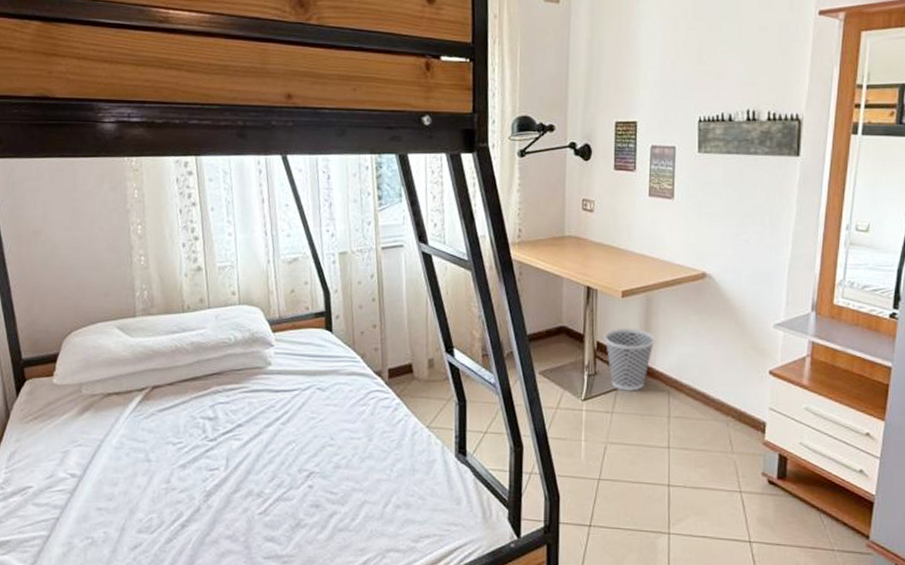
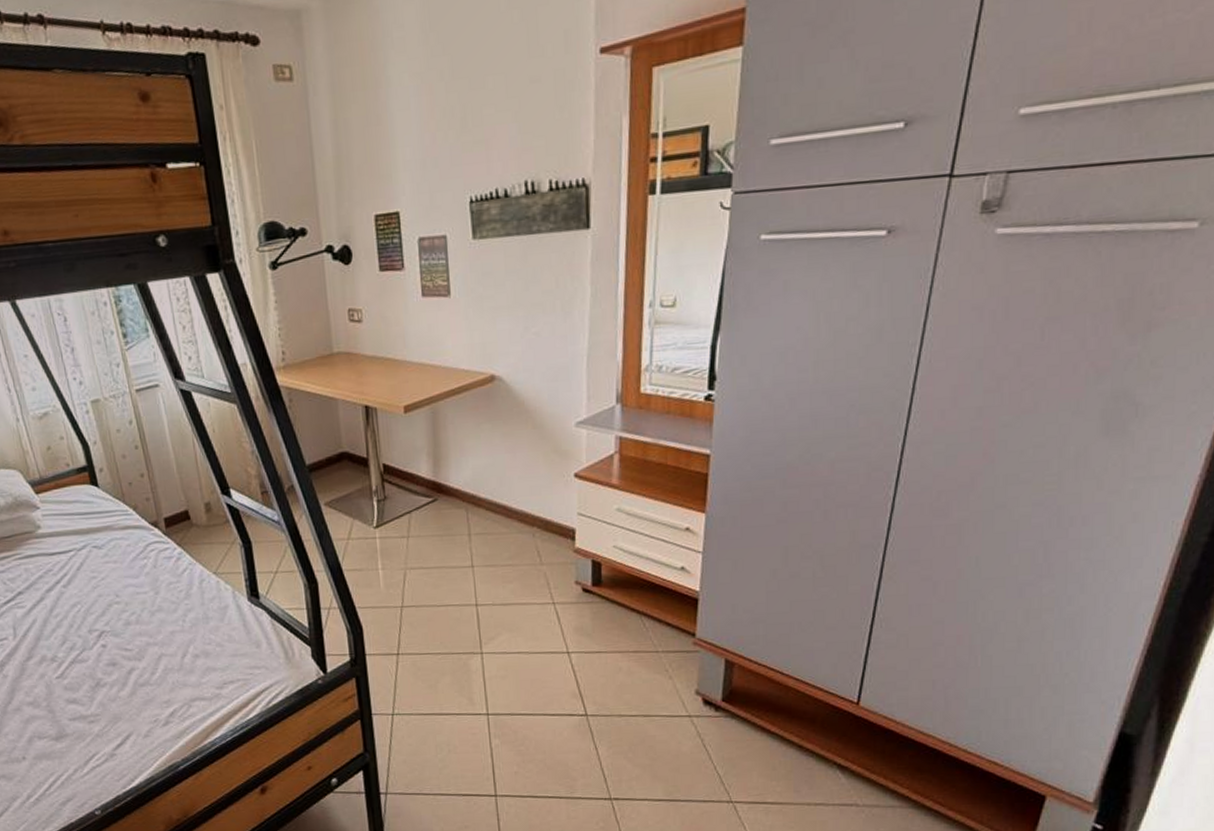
wastebasket: present [605,328,656,392] -> none [390,445,447,514]

